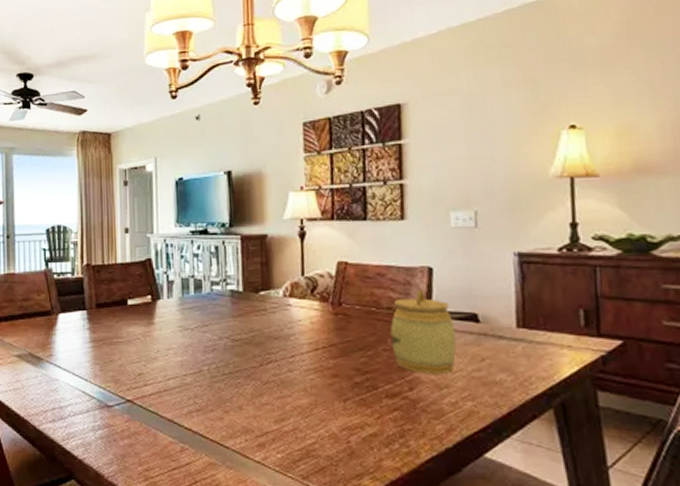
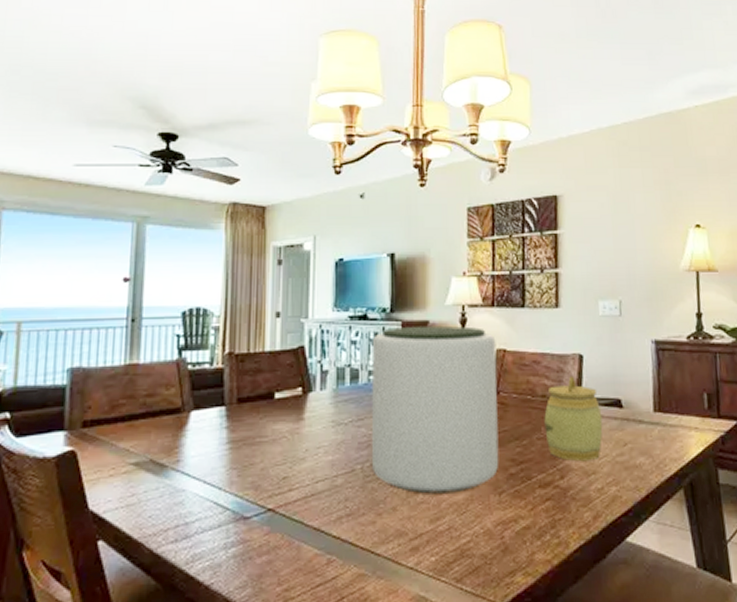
plant pot: none [213,239,343,397] -> present [371,326,499,494]

